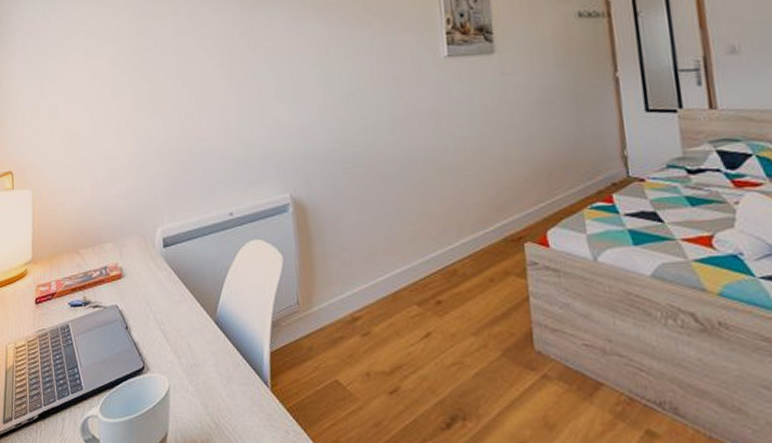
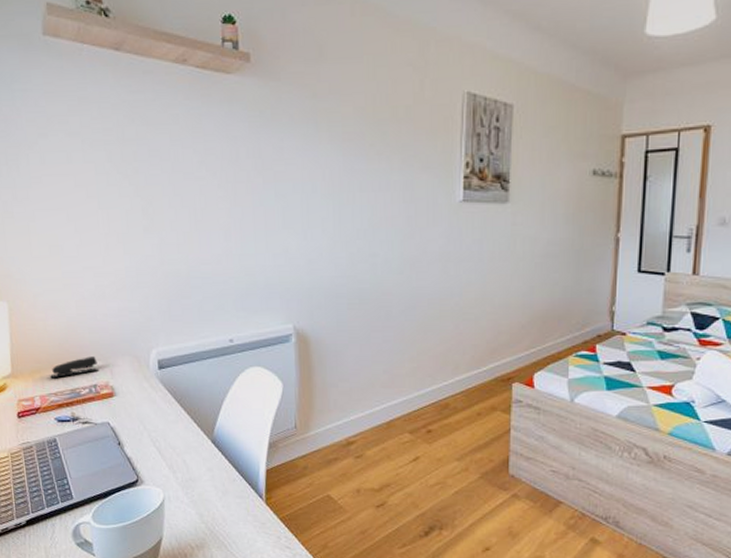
stapler: none [66,238,108,261] -> present [50,357,98,378]

